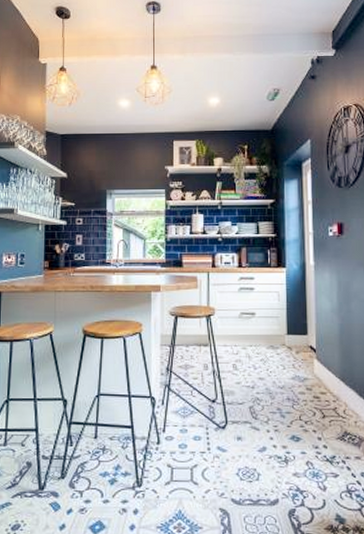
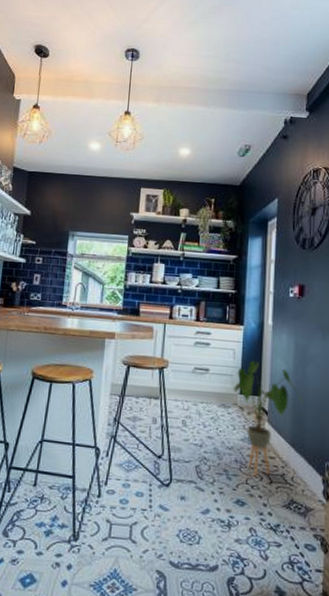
house plant: none [281,301,349,412] -> present [234,360,302,477]

